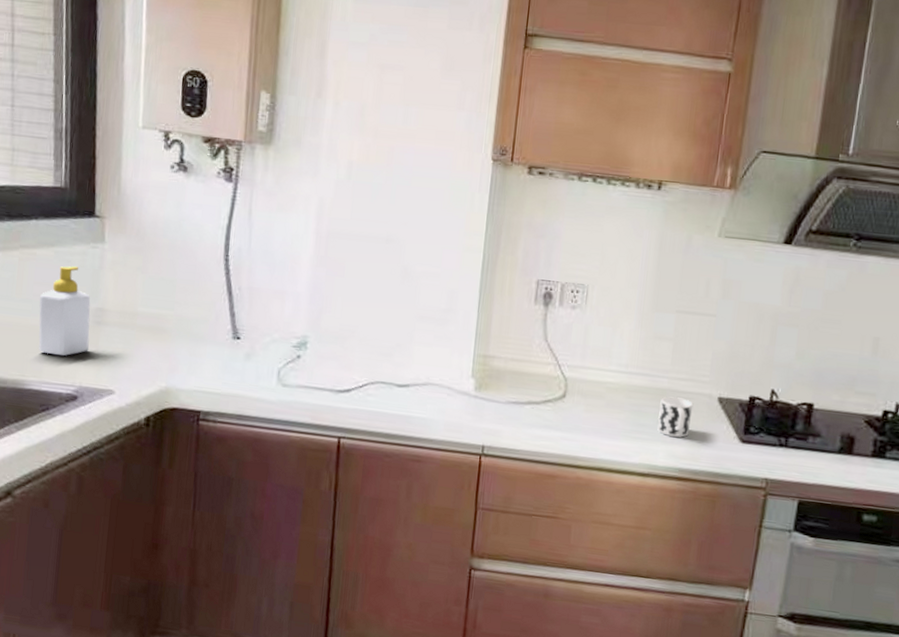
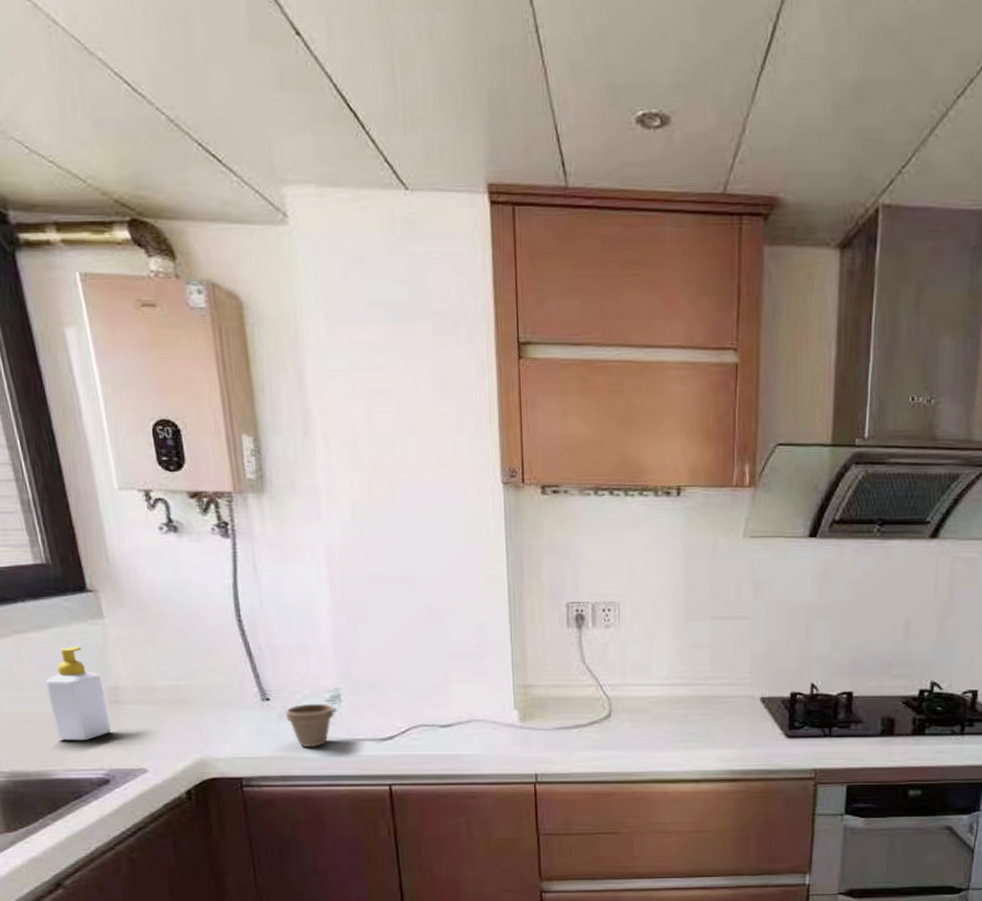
flower pot: none [252,346,299,391] -> present [285,703,334,748]
cup: present [657,396,694,437] -> none [705,703,737,741]

